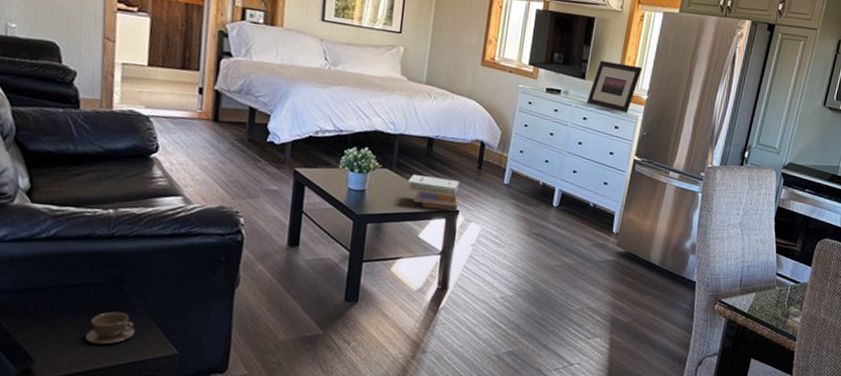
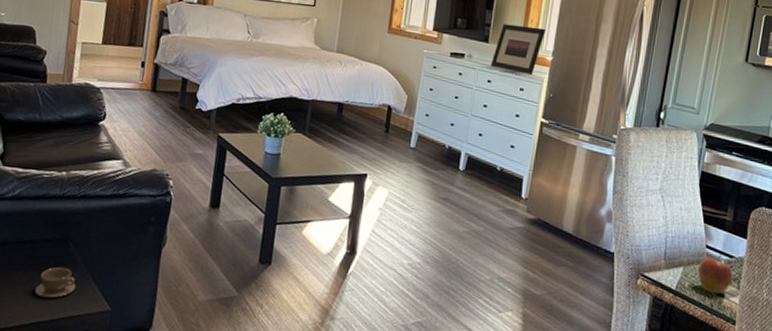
books: present [407,173,460,212] -> none [318,138,368,175]
fruit: none [767,280,798,315] -> present [697,254,733,294]

